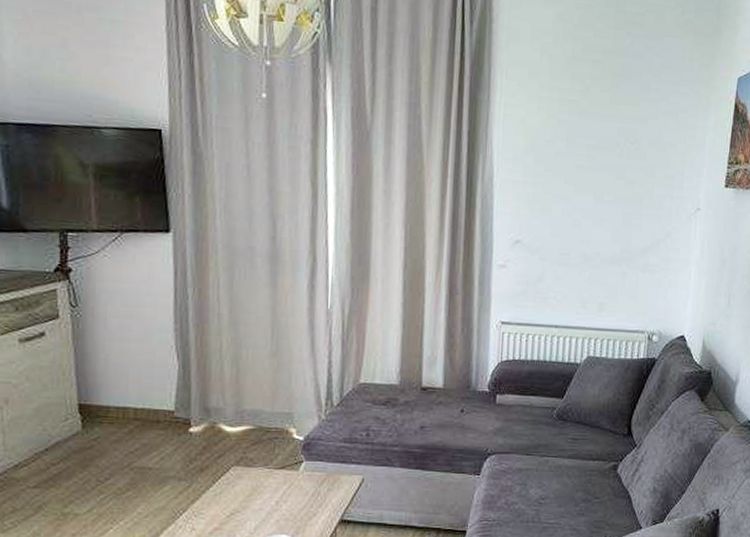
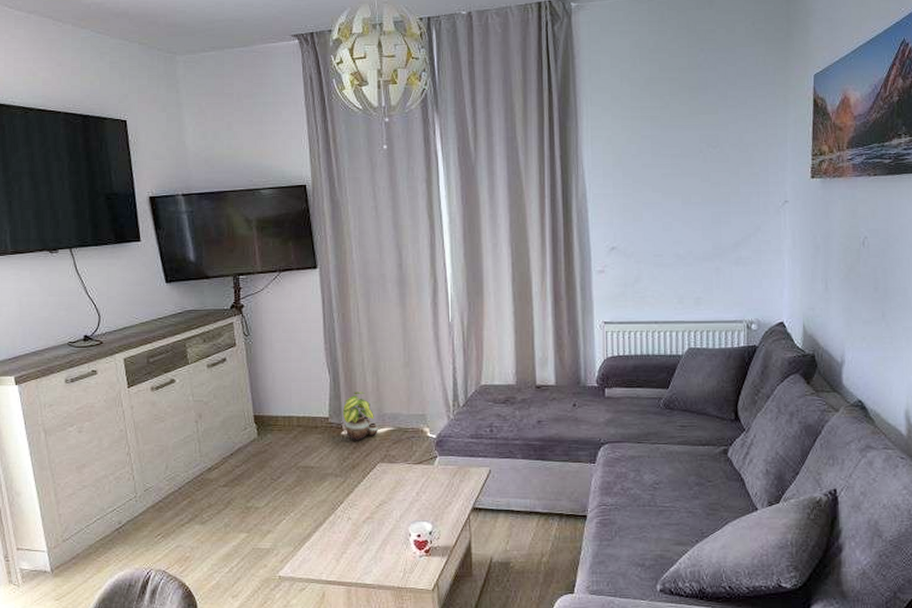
potted plant: none [191,382,235,440] -> present [342,391,378,441]

